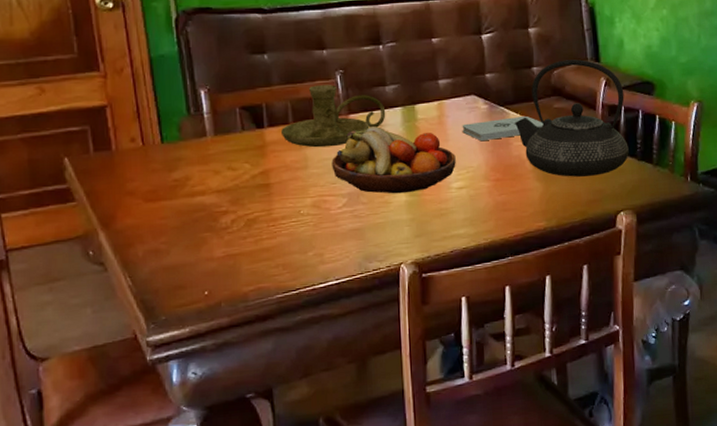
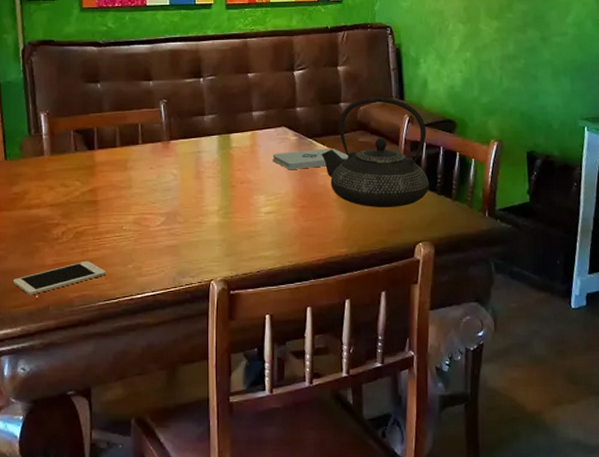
cell phone: none [178,250,283,292] -> present [13,260,106,295]
candle holder: present [281,85,386,148] -> none [110,113,204,170]
fruit bowl: present [331,126,456,194] -> none [153,153,266,215]

